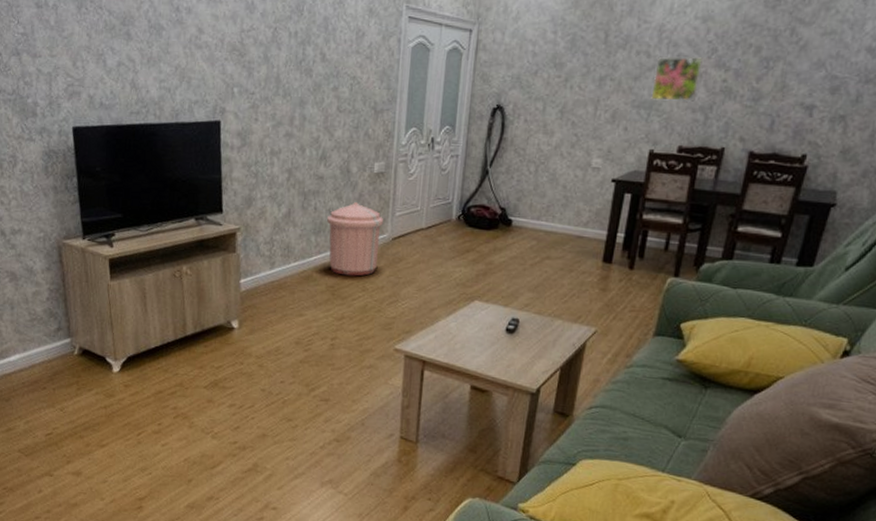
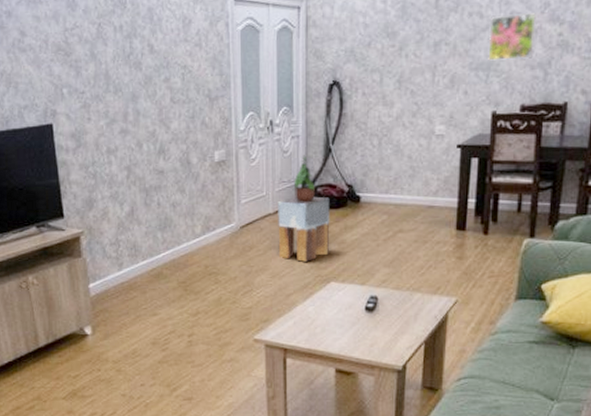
trash can: present [326,202,384,277] -> none [171,194,230,270]
stool: none [426,214,482,279] -> present [278,196,330,262]
potted plant: none [446,175,470,221] -> present [292,155,316,202]

